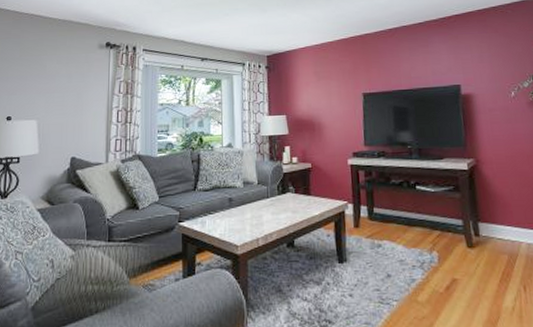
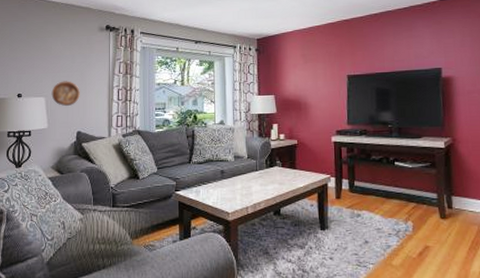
portrait medallion: none [44,101,76,129] -> present [51,81,80,106]

